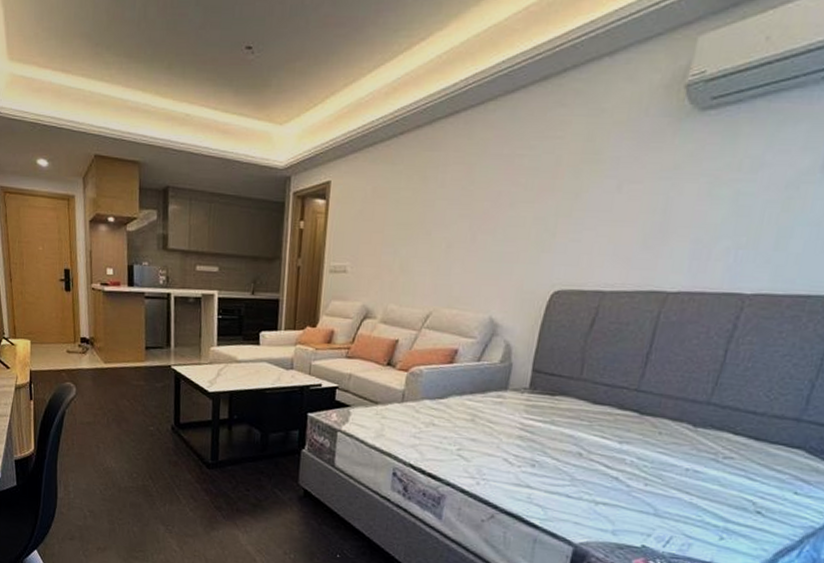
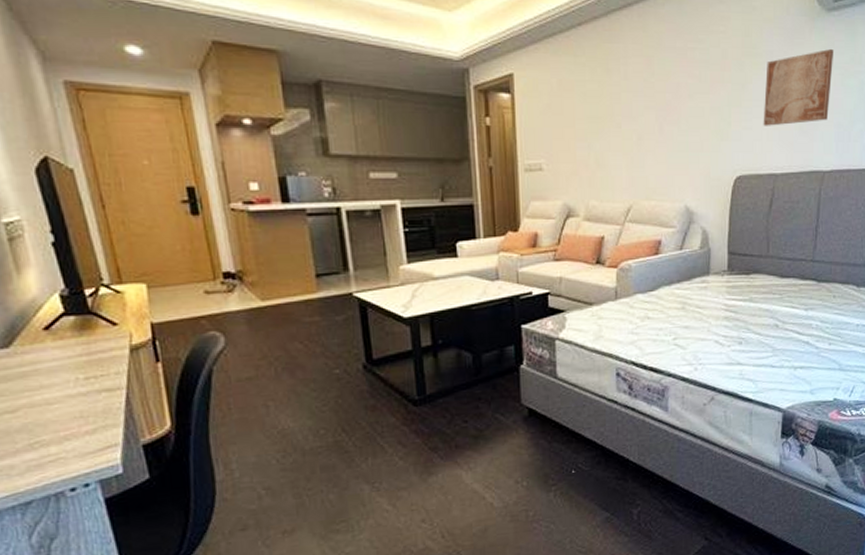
wall art: none [595,153,702,239] -> present [763,48,833,126]

